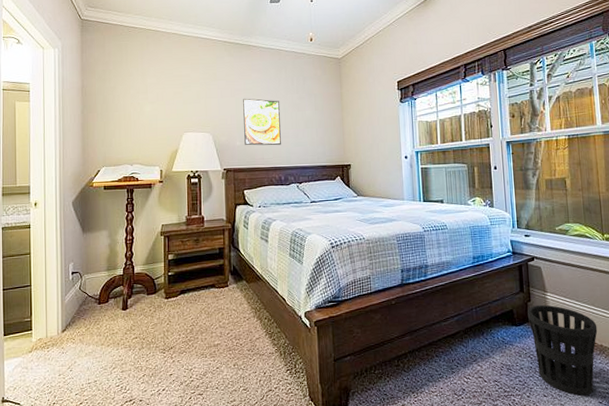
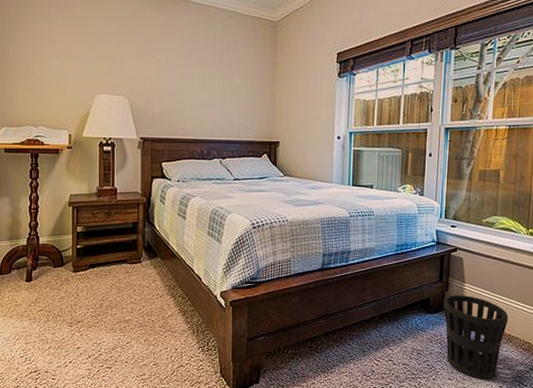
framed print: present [243,98,281,146] -> none [165,59,207,116]

